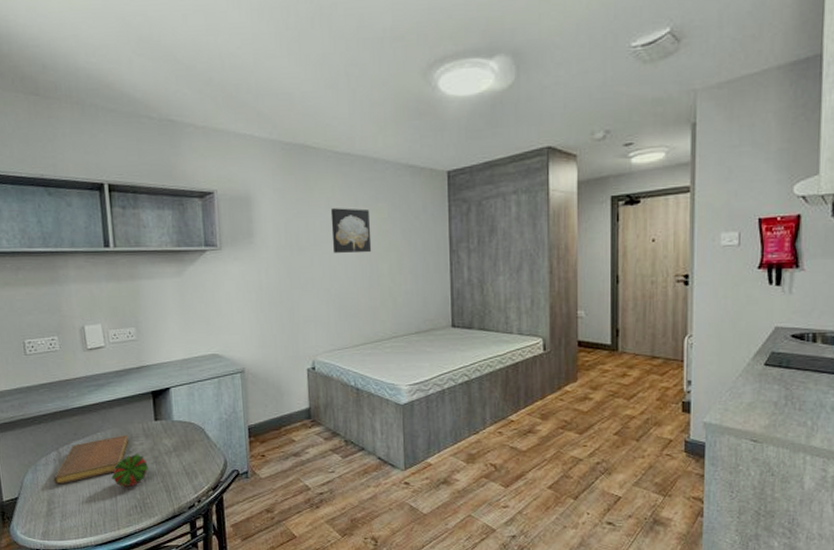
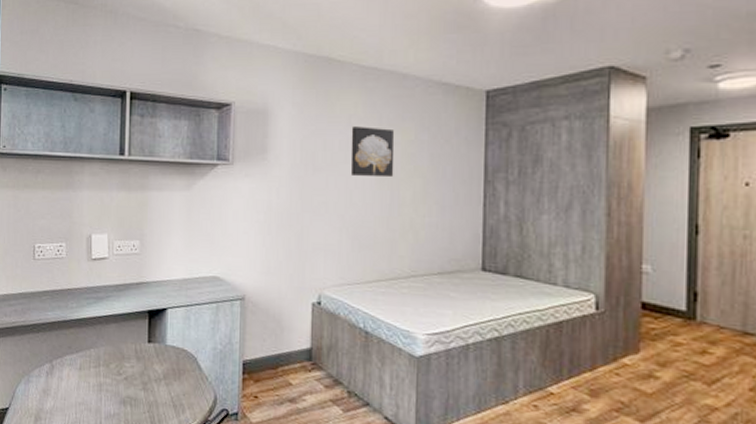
notebook: present [53,435,129,485] -> none [43,354,121,400]
fruit: present [111,454,149,488] -> none [99,377,136,414]

